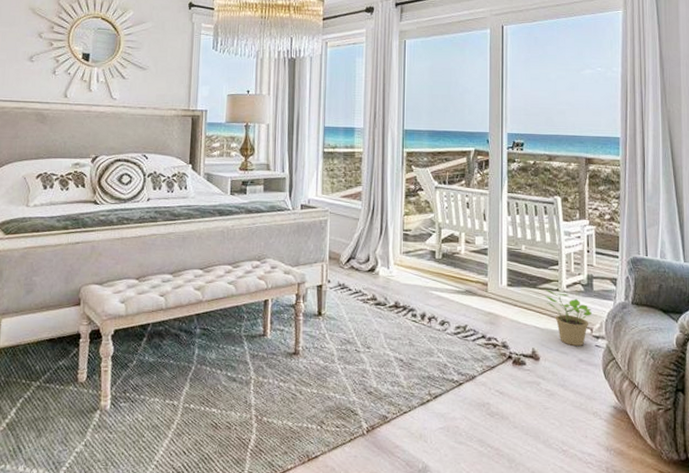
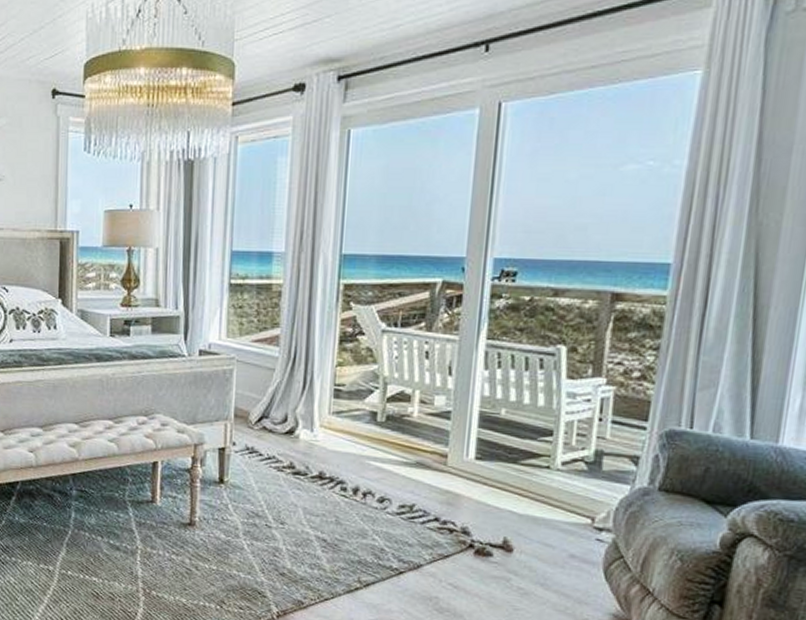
potted plant: present [545,290,592,346] -> none [528,466,596,539]

